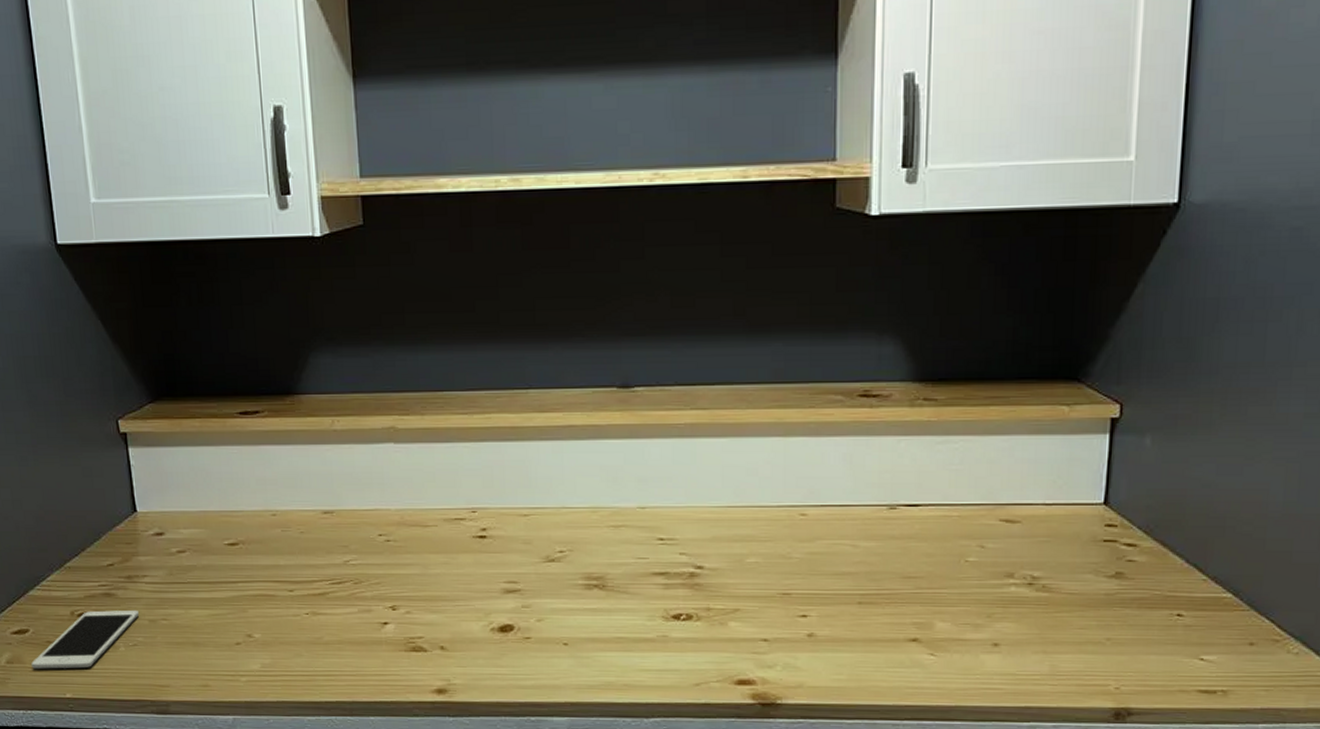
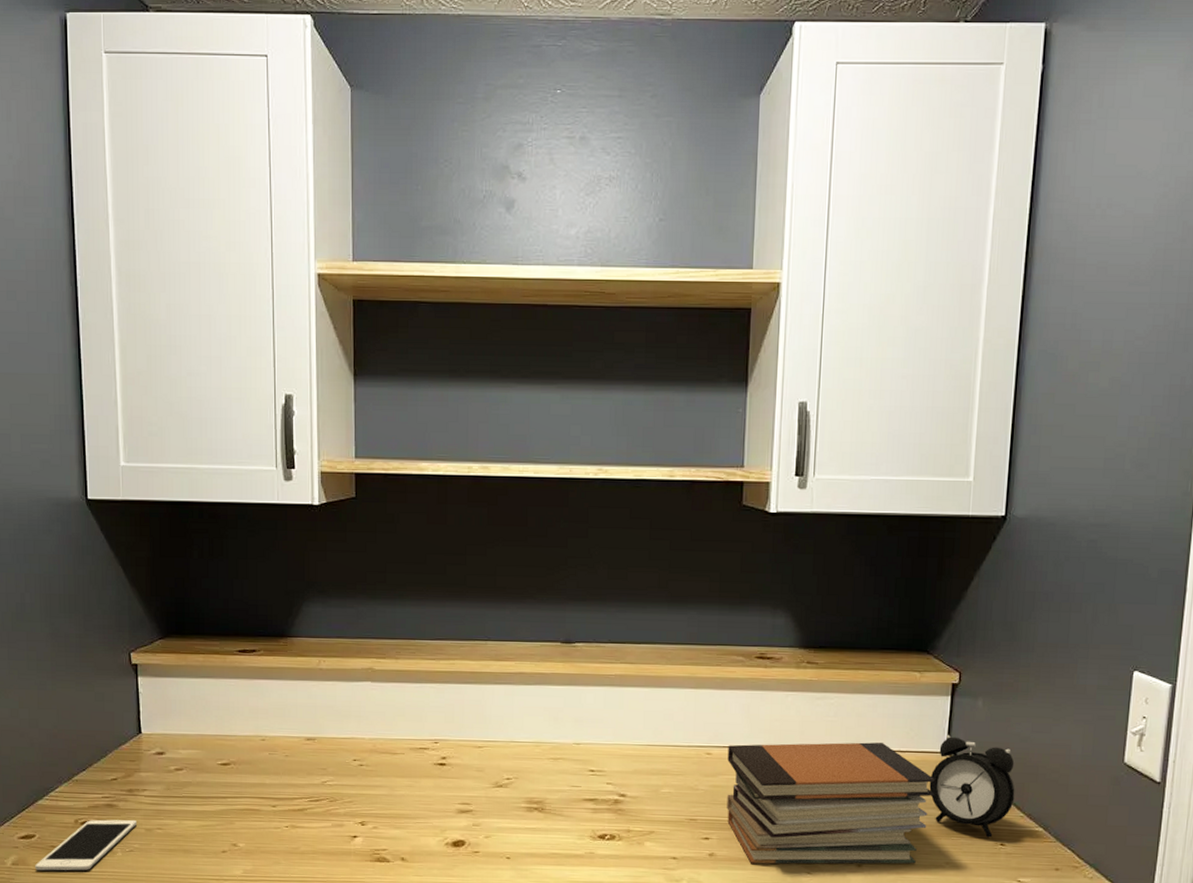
book stack: none [827,495,1091,645] -> present [727,742,935,864]
alarm clock: none [1083,482,1196,607] -> present [929,735,1015,838]

